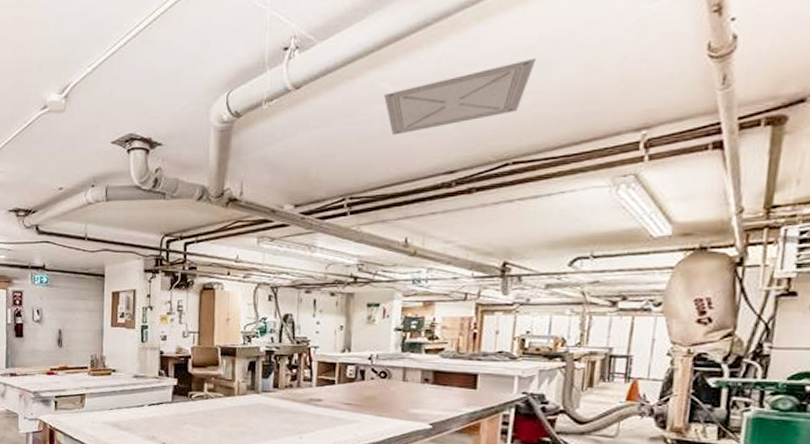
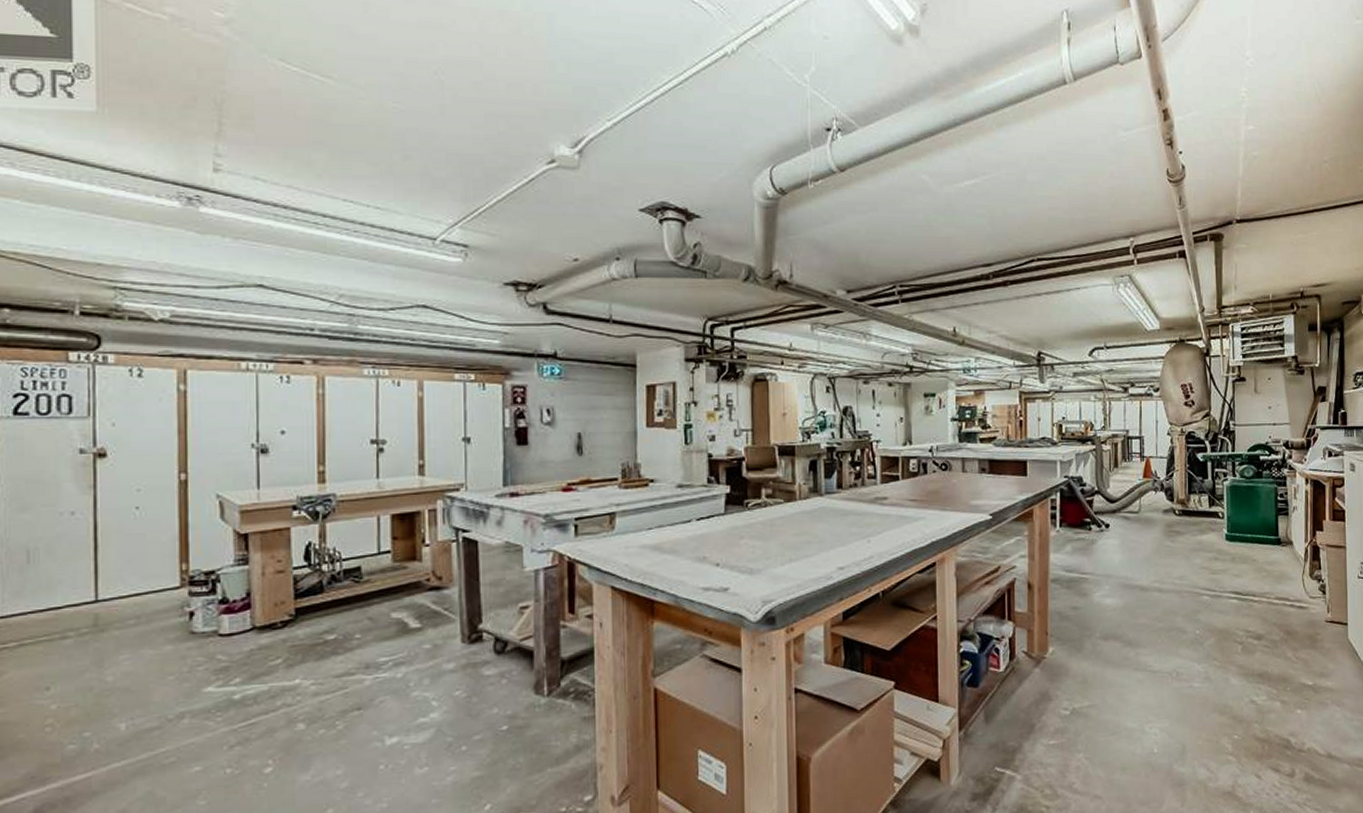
ceiling vent: present [384,57,536,135] -> none [924,166,1047,226]

